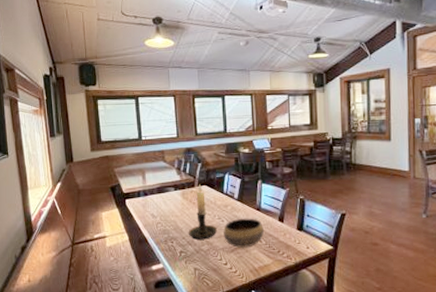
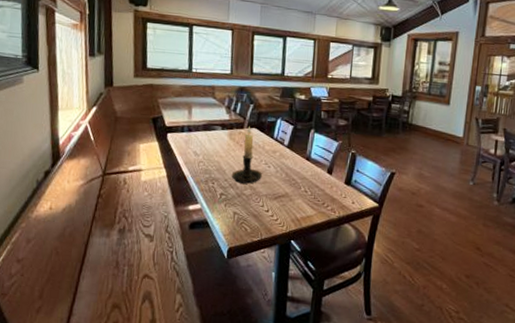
bowl: present [224,218,264,248] -> none [268,166,311,197]

